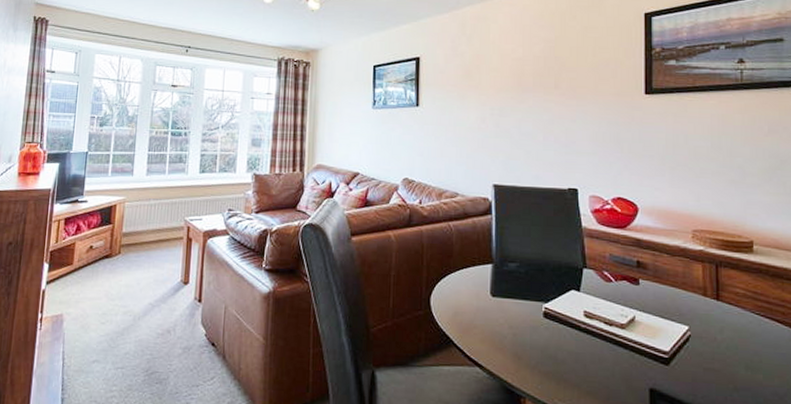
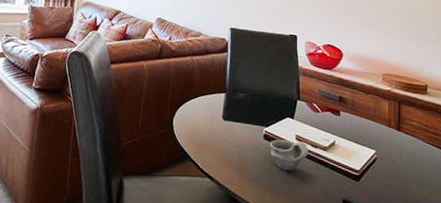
cup: none [551,317,601,355] -> present [269,139,308,171]

